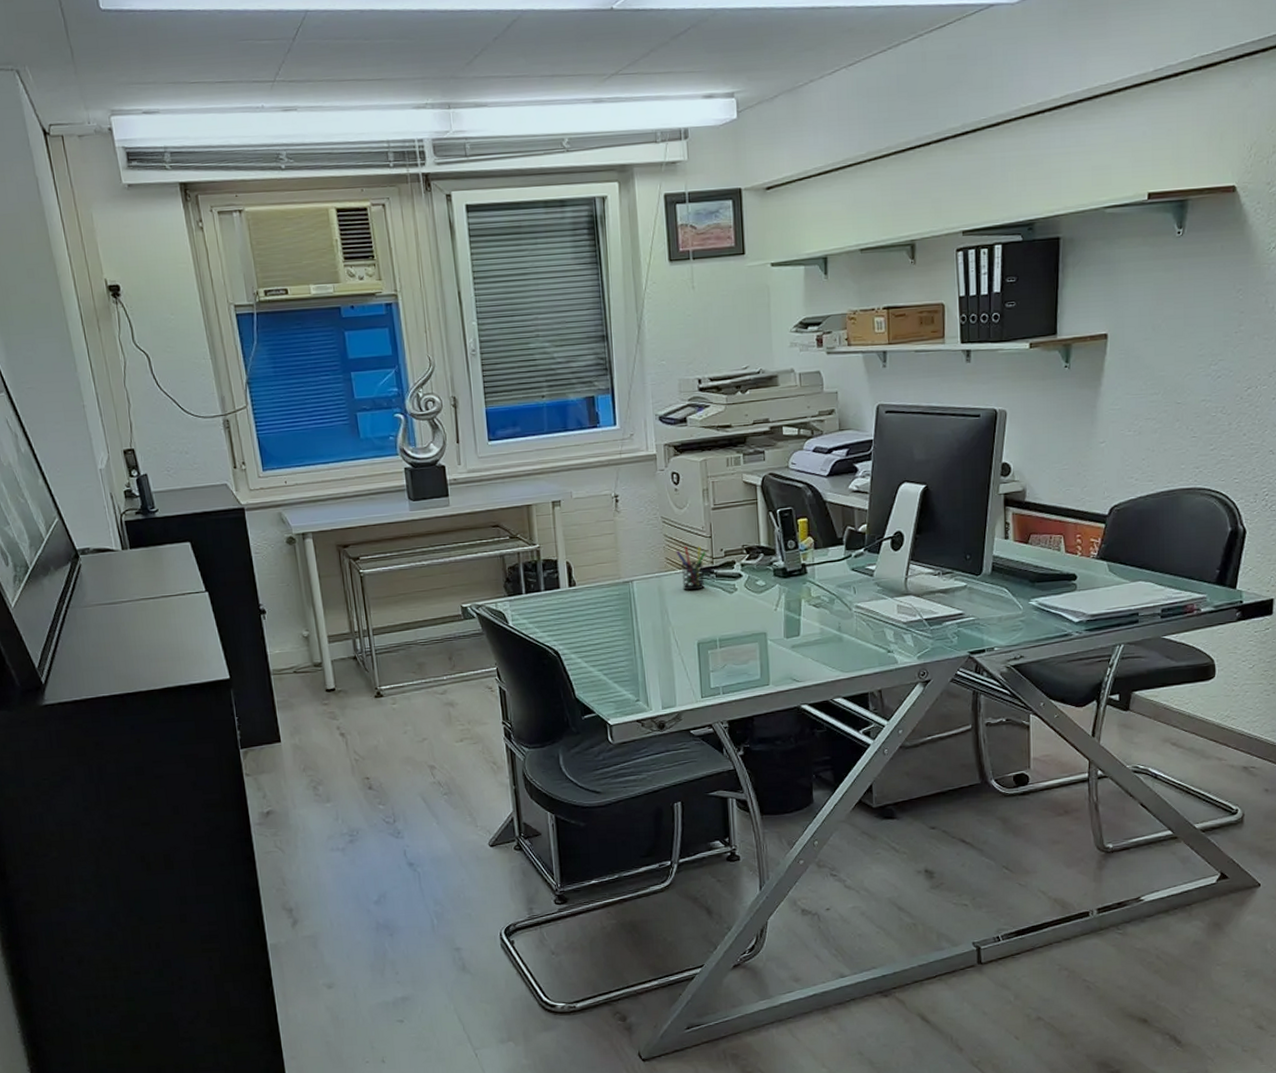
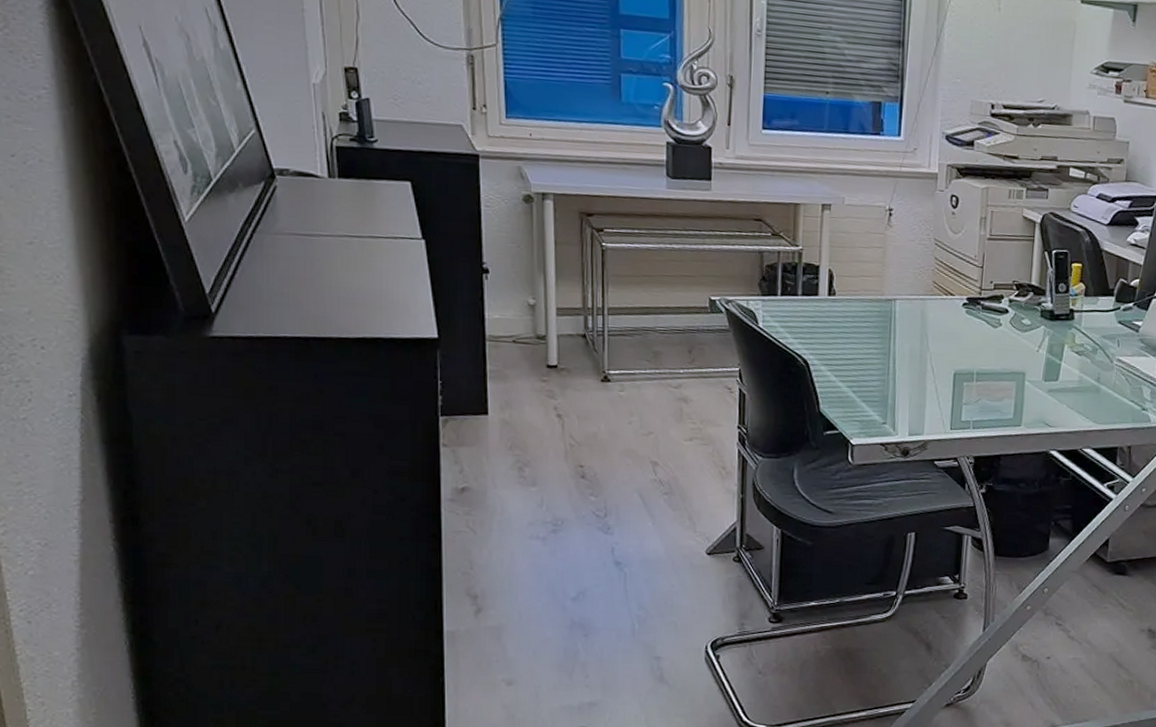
pen holder: present [676,545,706,591] -> none [944,273,975,320]

